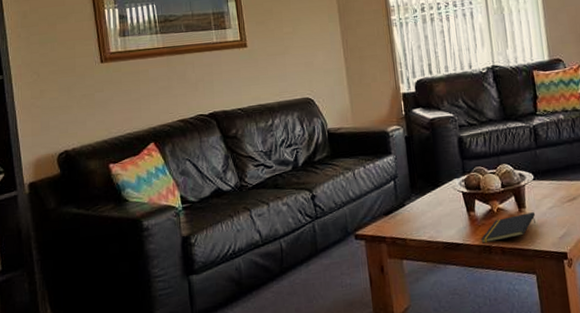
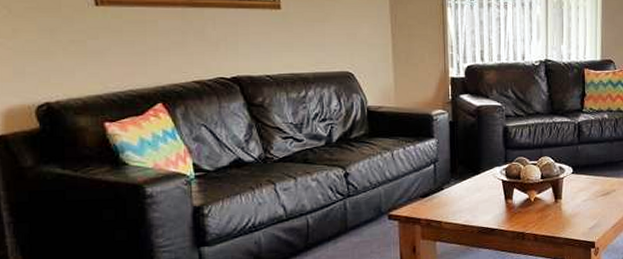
notepad: present [481,212,536,244] -> none [515,204,570,230]

